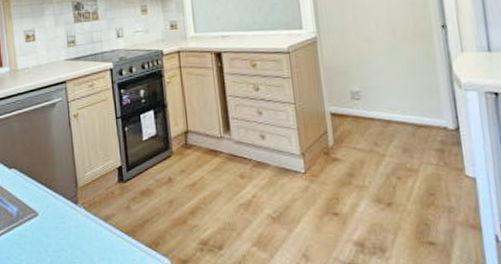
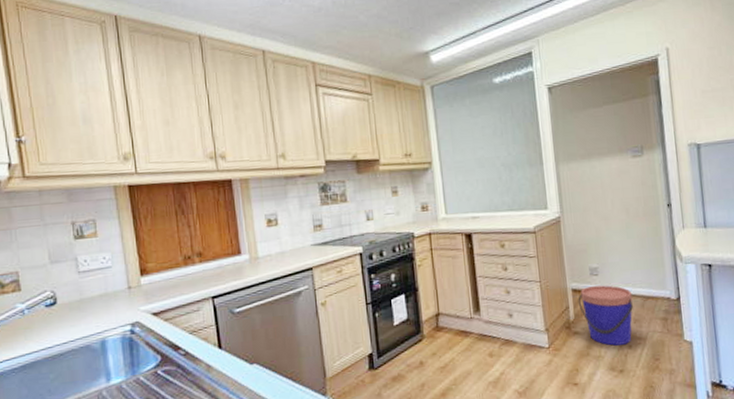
bucket: none [337,110,402,176] -> present [578,285,633,346]

